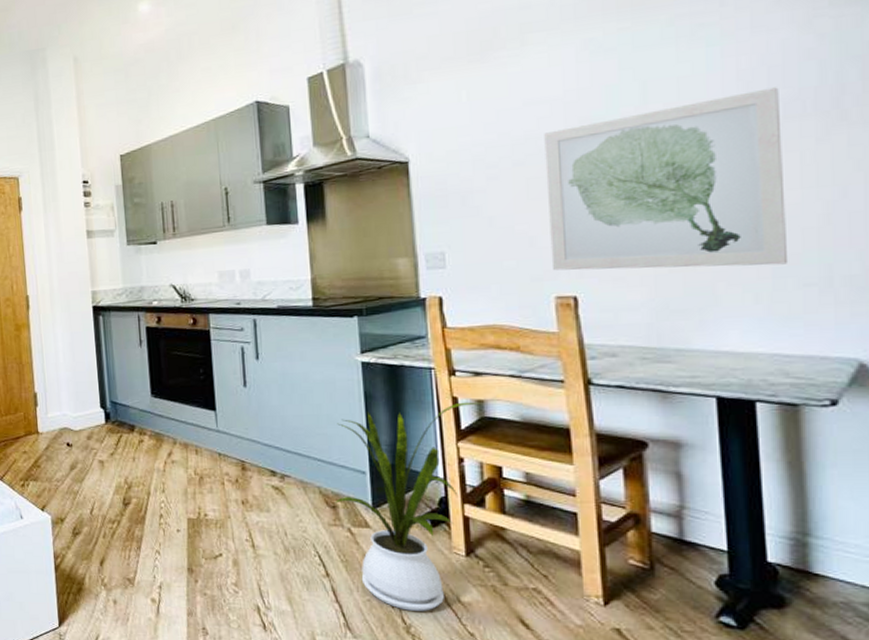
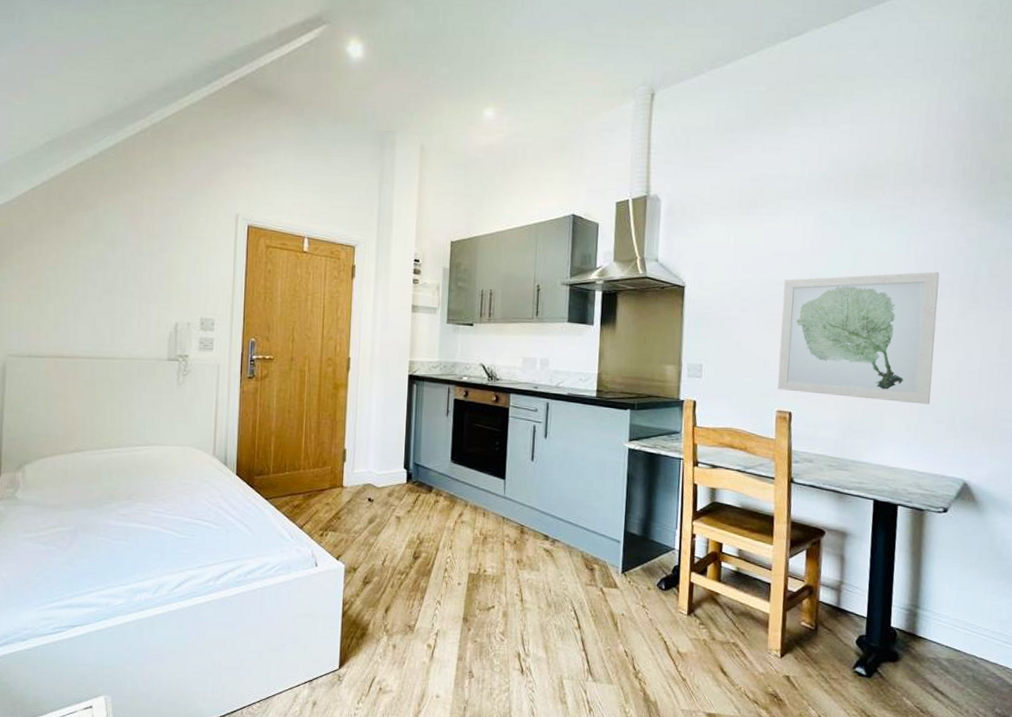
house plant: present [333,402,479,611] -> none [592,488,712,660]

